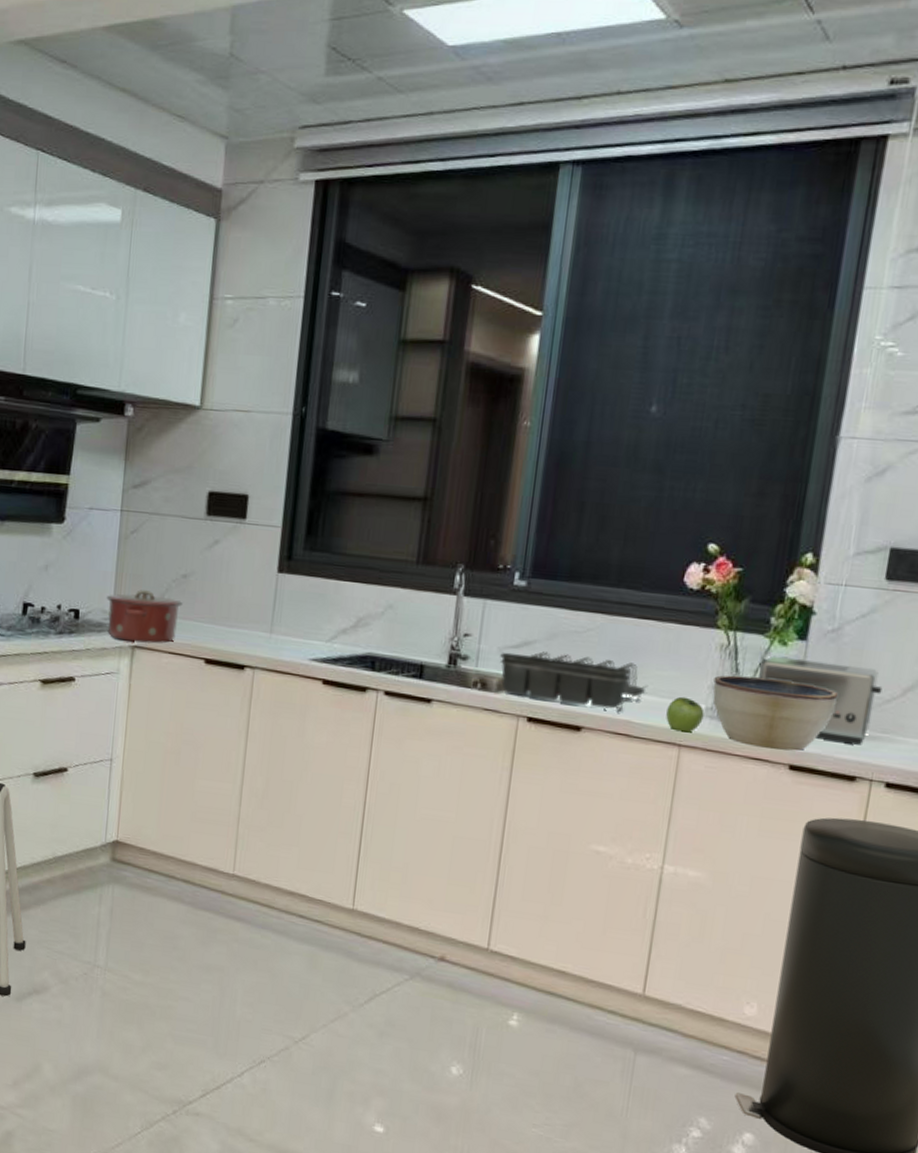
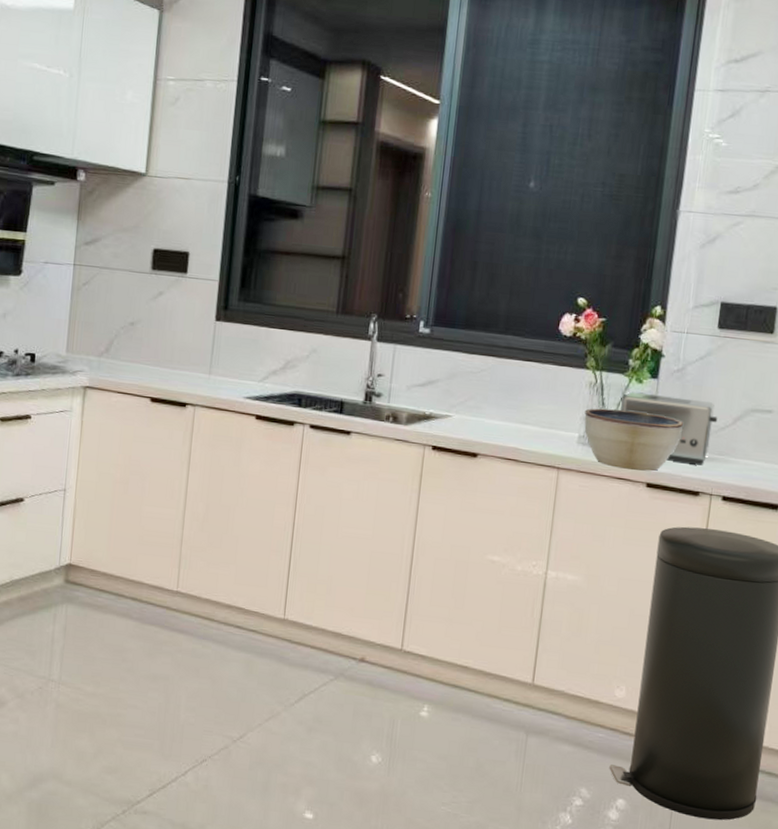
casserole: present [106,590,183,644] -> none [60,336,130,385]
dish rack: present [499,651,649,711] -> none [408,389,532,440]
fruit: present [666,696,705,733] -> none [547,426,578,457]

